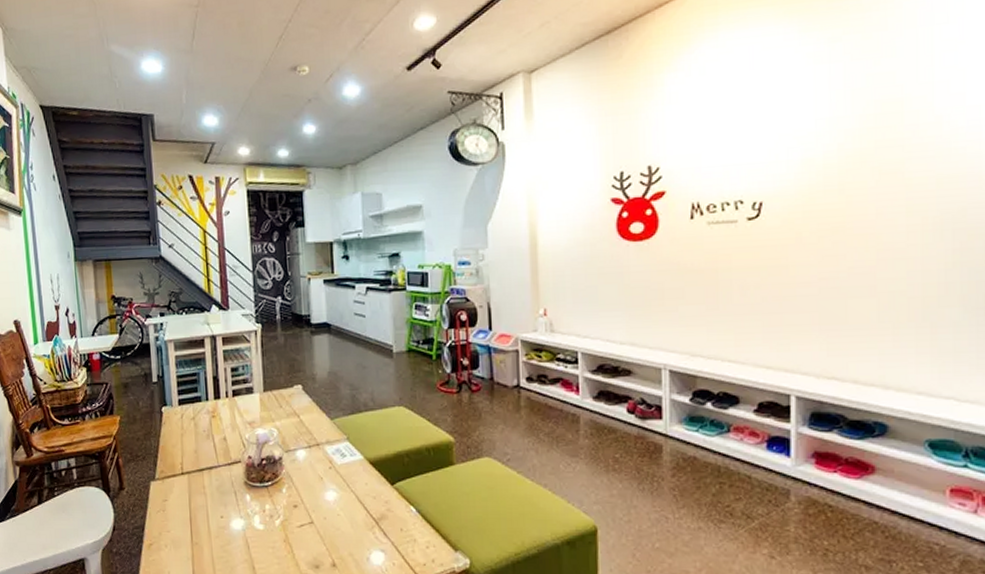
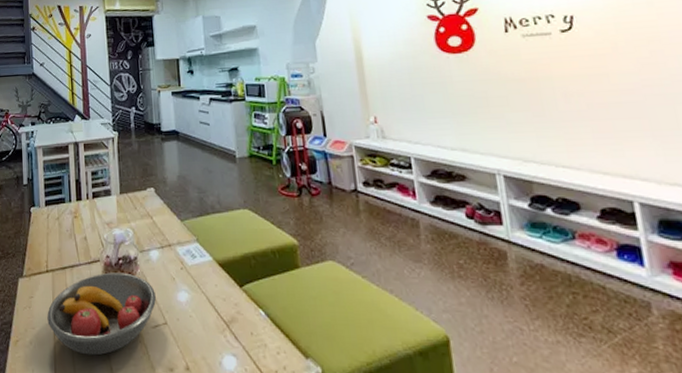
fruit bowl: none [183,473,303,556] -> present [47,272,157,356]

